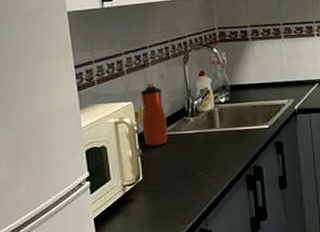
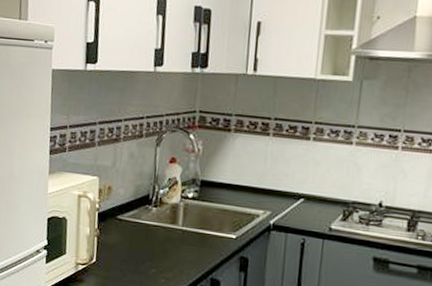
water bottle: present [141,83,168,147] -> none [103,161,129,230]

